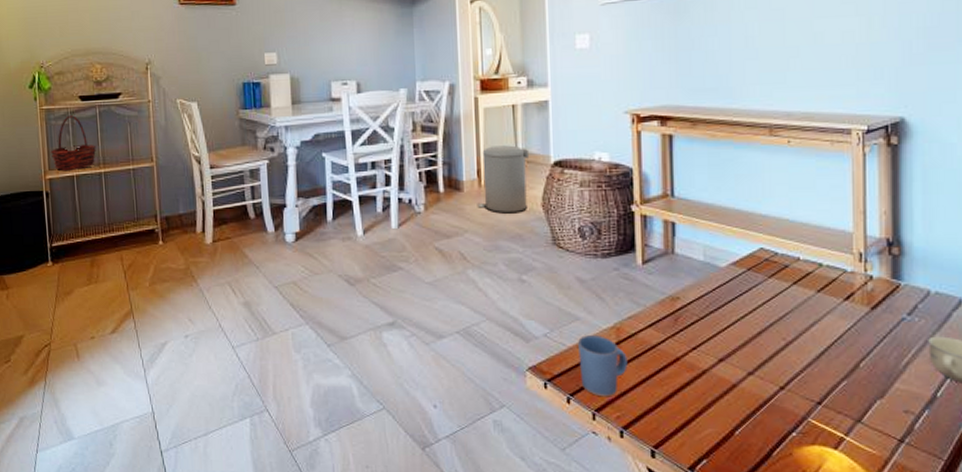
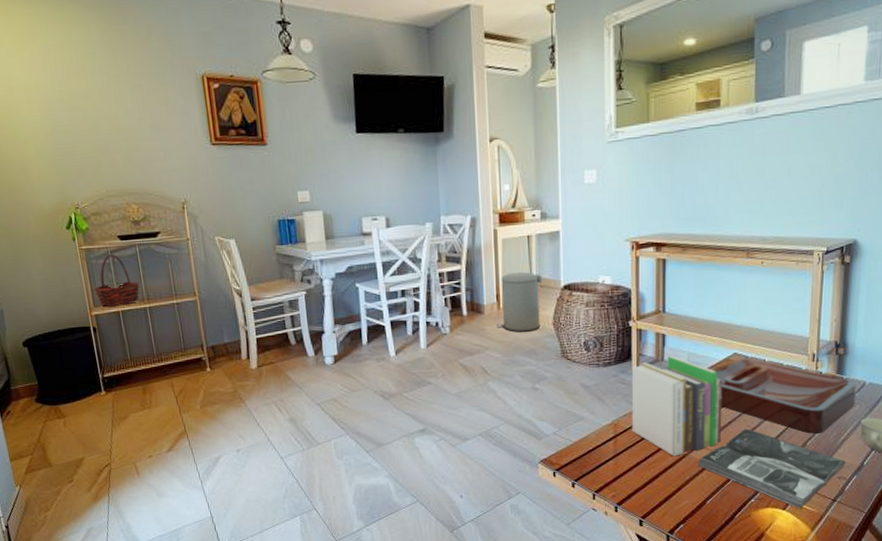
mug: present [578,335,628,397] -> none [582,431,622,481]
books: none [635,247,750,372] -> present [631,355,722,457]
magazine: none [721,341,913,449] -> present [697,428,846,509]
decorative tray: none [735,254,919,353] -> present [713,357,857,434]

